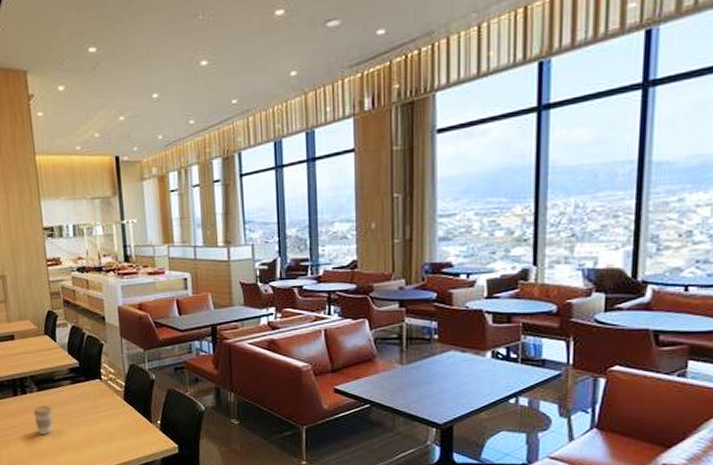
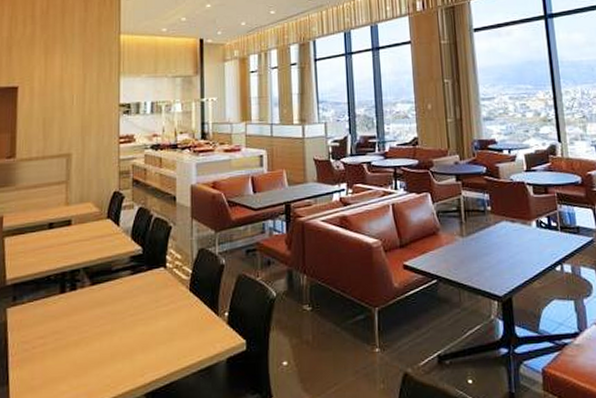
coffee cup: present [33,405,54,434] -> none [82,302,106,340]

